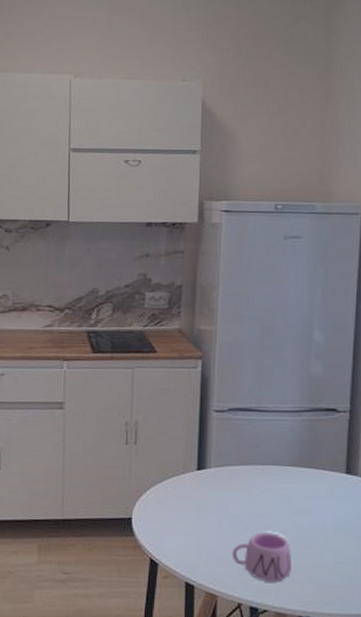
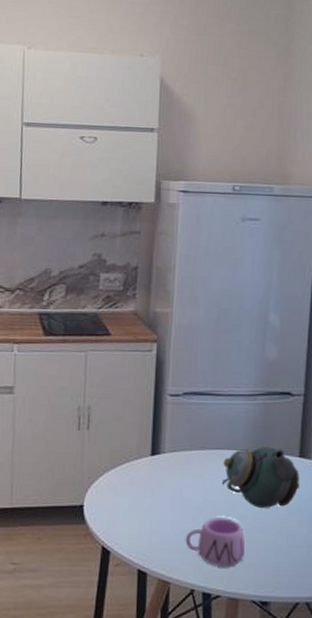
teapot: none [267,463,346,524] -> present [221,447,299,508]

